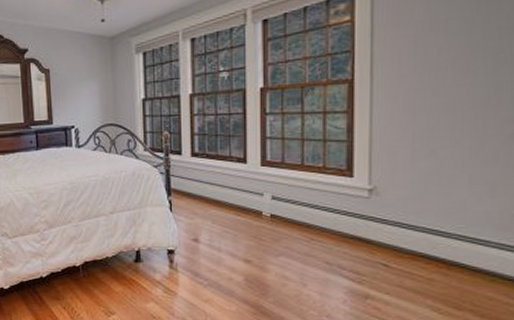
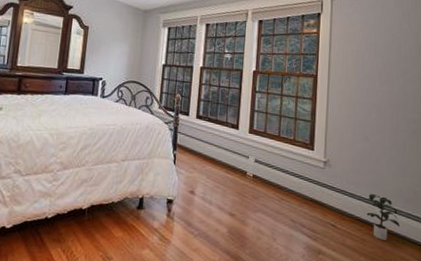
potted plant: none [434,222,487,278] -> present [366,193,400,240]

